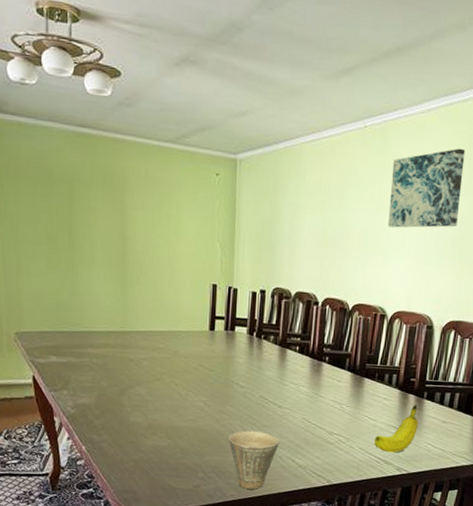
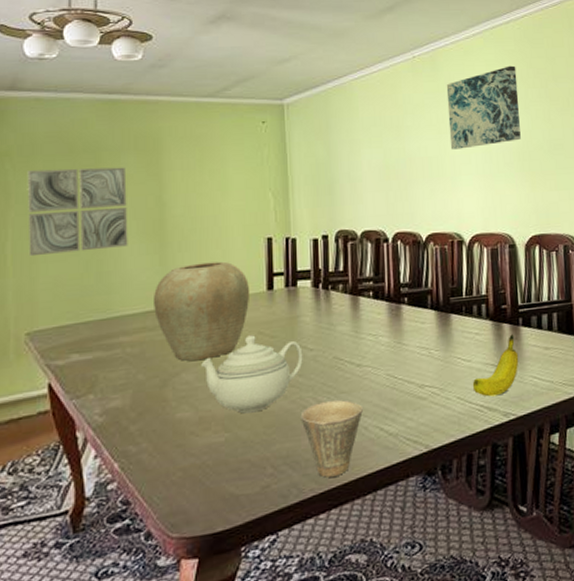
wall art: none [13,191,96,273] -> present [27,167,128,257]
vase: none [114,297,195,379] -> present [152,261,250,362]
teapot: none [152,366,235,428] -> present [201,335,303,414]

